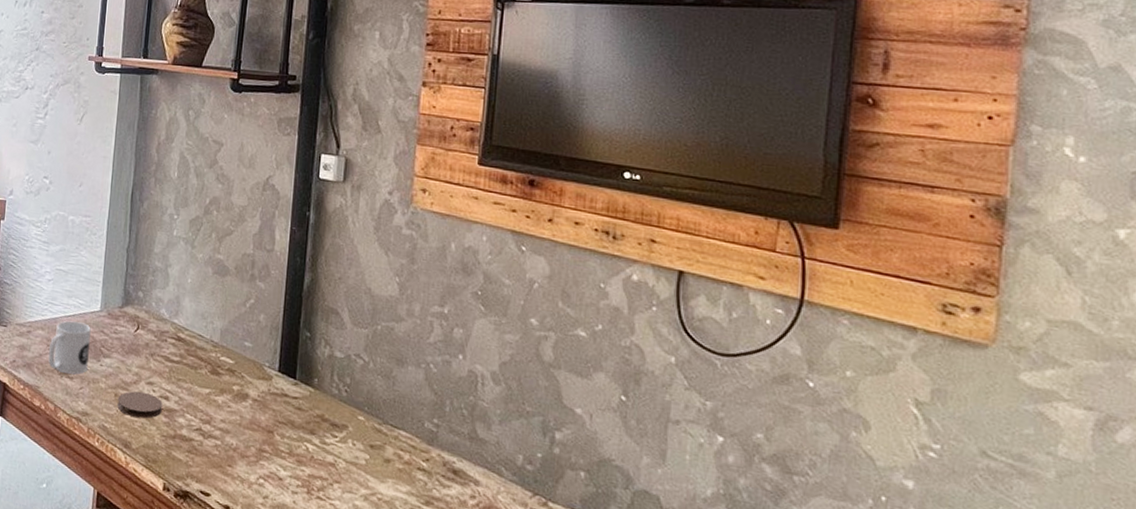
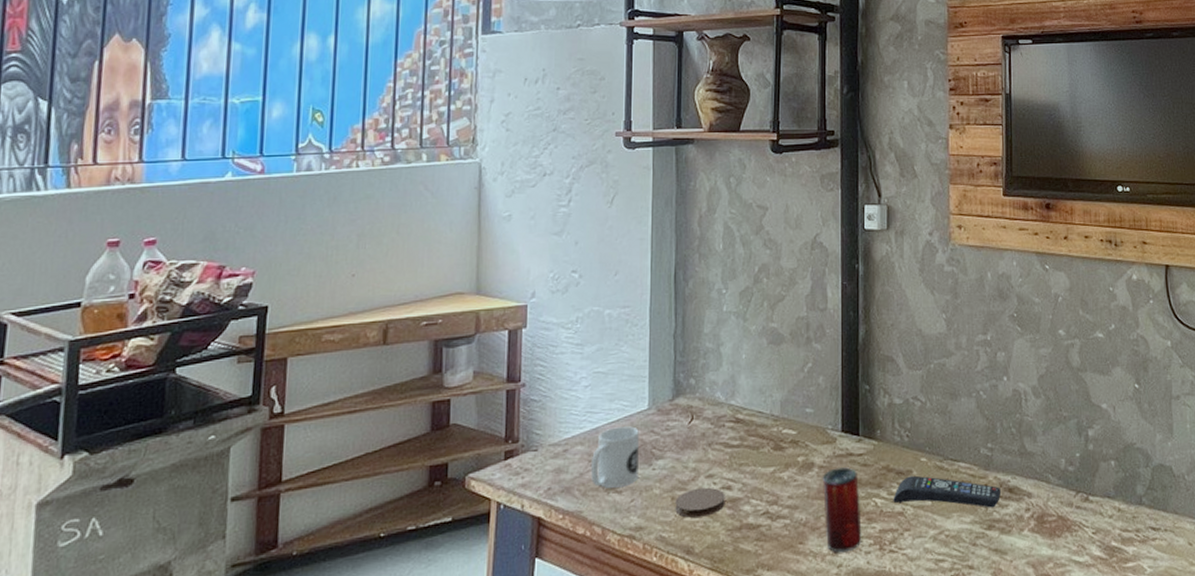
beverage can: none [254,404,292,487] -> present [822,467,862,553]
remote control: none [325,430,443,485] -> present [893,475,1001,508]

